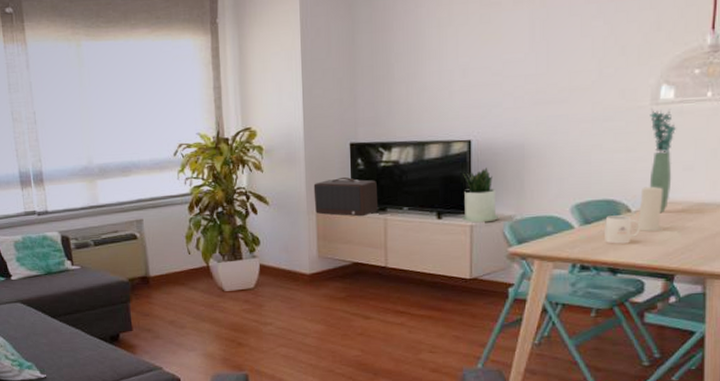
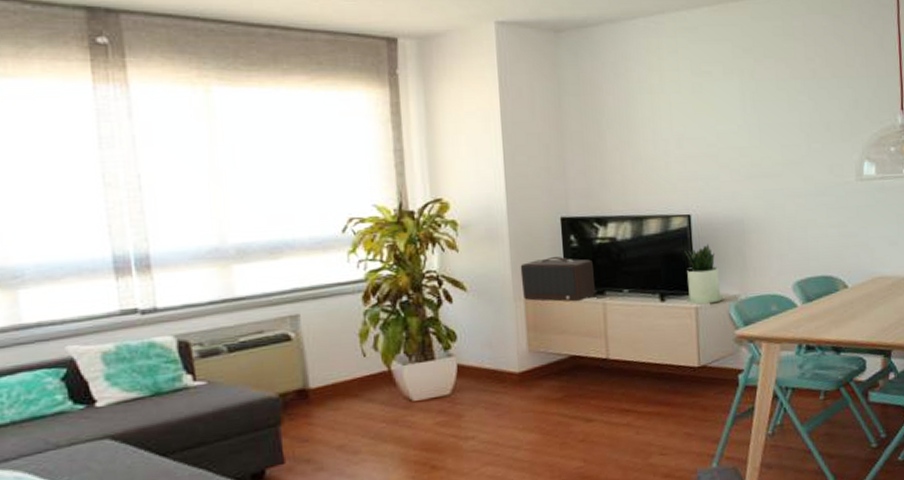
mug: present [603,215,640,244] -> none [824,291,857,322]
candle: present [634,186,663,232] -> none [852,261,877,308]
vase: present [649,109,676,212] -> none [856,184,881,287]

